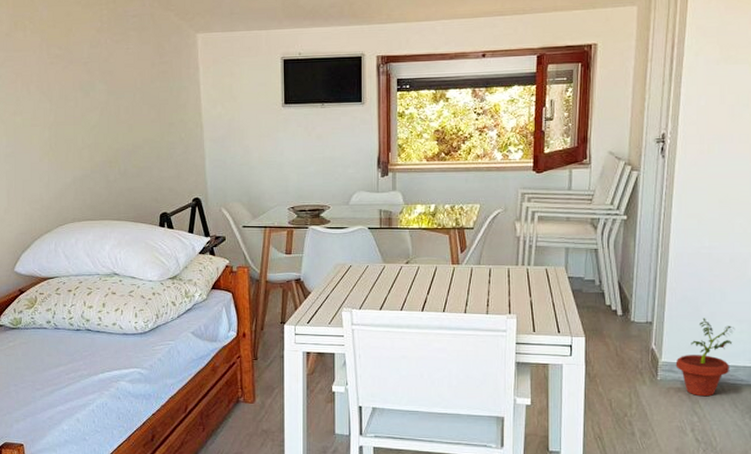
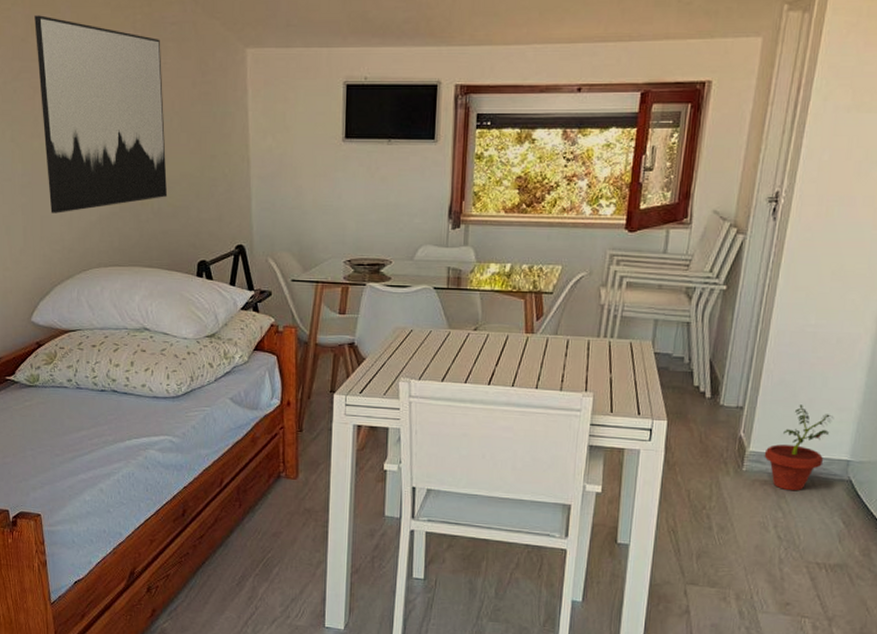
wall art: none [17,14,133,178] -> present [34,15,168,213]

